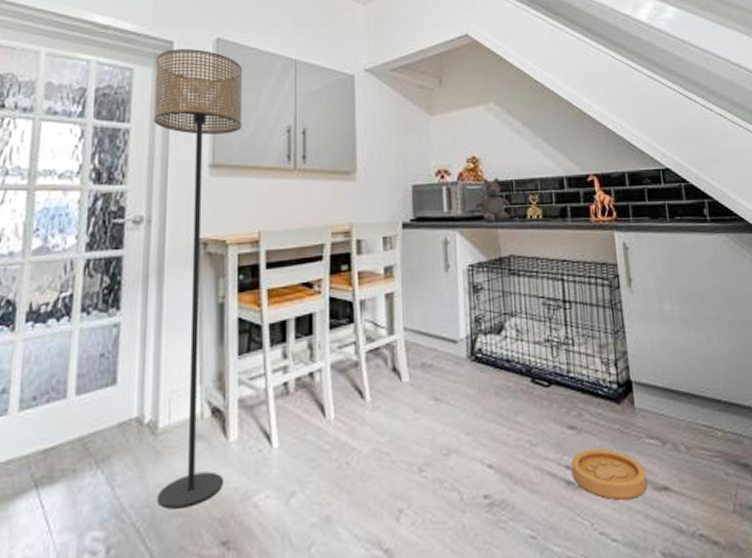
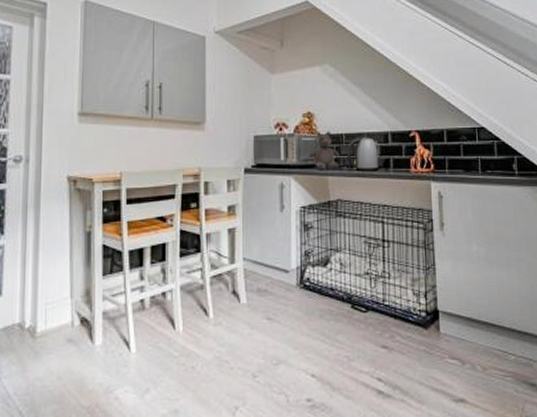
floor lamp: present [153,49,243,509] -> none [30,10,108,398]
kettle: none [518,183,554,223] -> present [347,137,378,172]
pet bowl: present [571,448,648,500] -> none [382,365,447,408]

